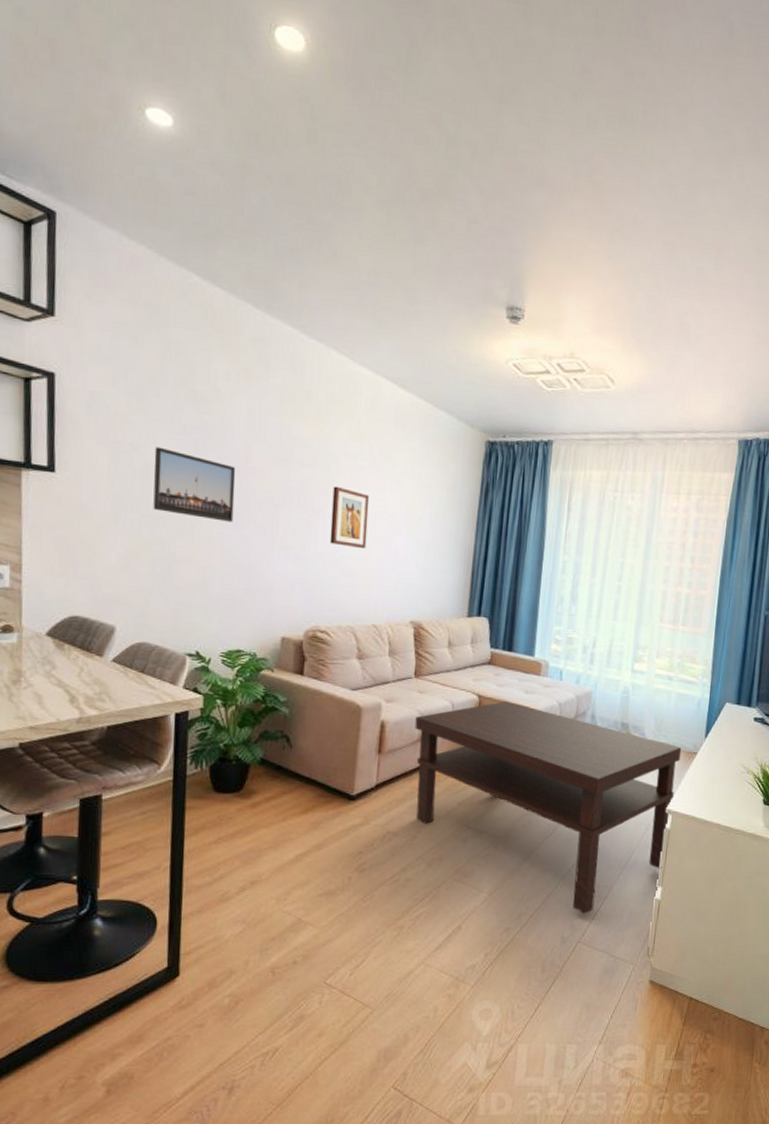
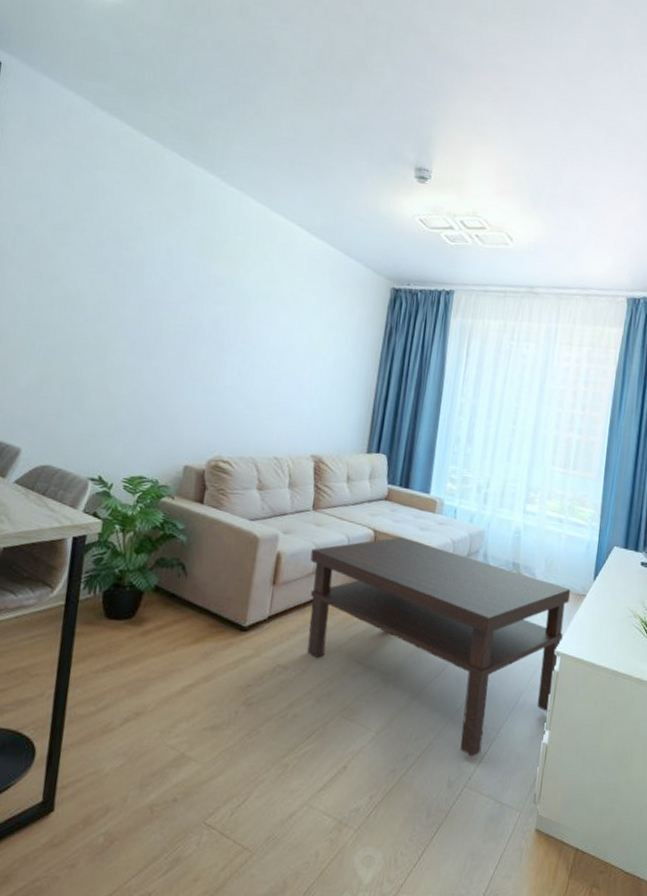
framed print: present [153,447,236,522] -> none [68,278,152,353]
wall art: present [329,486,370,549] -> none [237,323,278,384]

